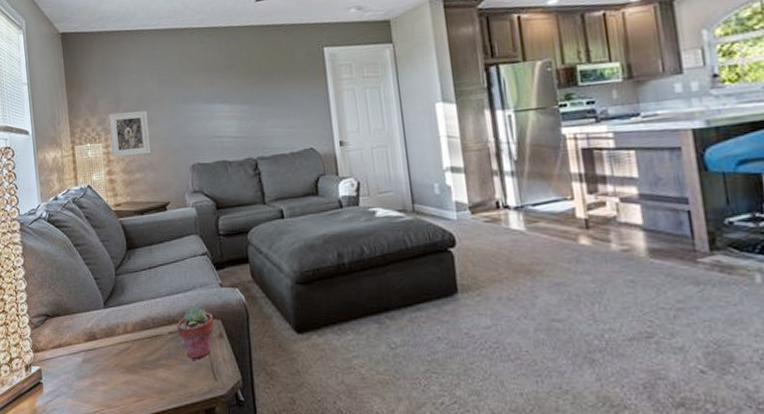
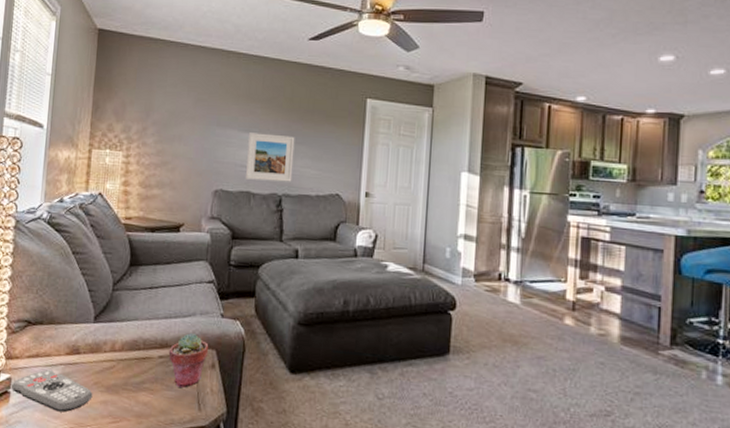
remote control: none [42,357,115,396] -> present [11,369,93,413]
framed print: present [108,110,151,158] -> none [132,123,177,171]
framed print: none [215,99,264,149] -> present [245,132,295,182]

